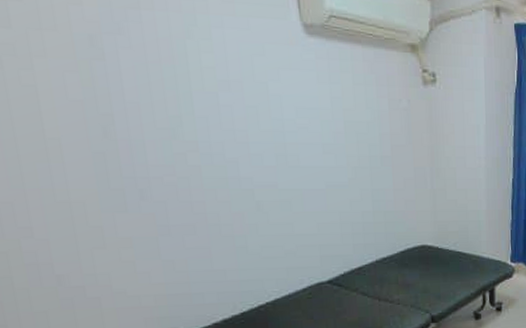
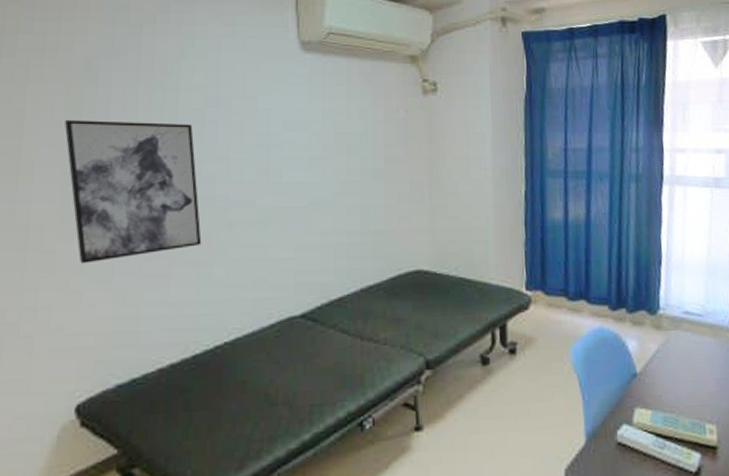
wall art: none [81,99,234,237] -> present [65,120,202,264]

